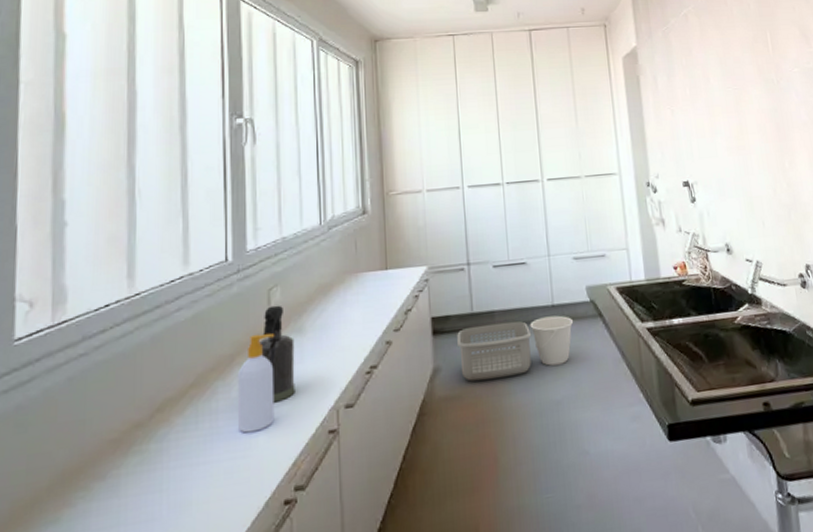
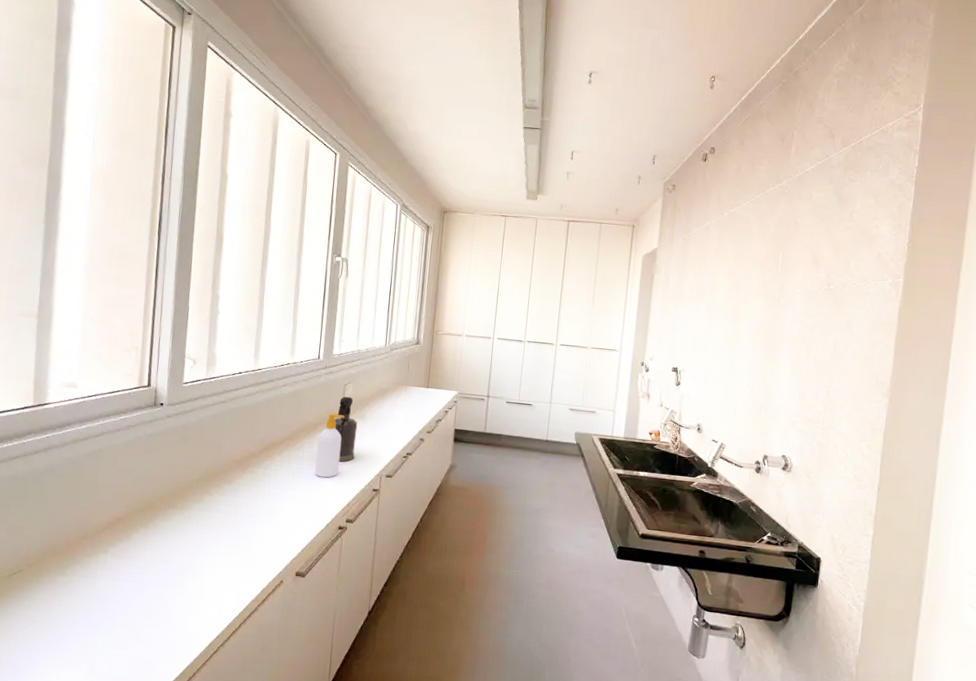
clothes hamper: present [457,321,532,382] -> none [470,442,527,484]
bucket: present [530,315,574,366] -> none [526,447,561,485]

